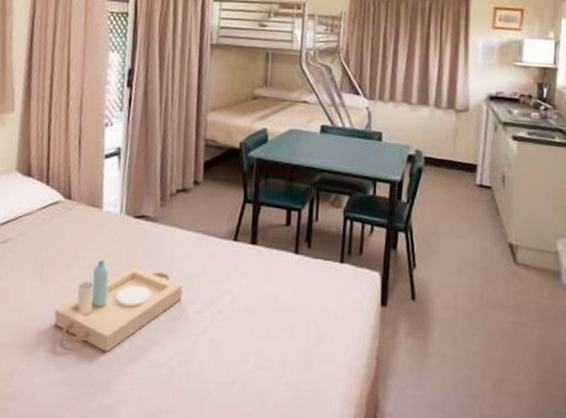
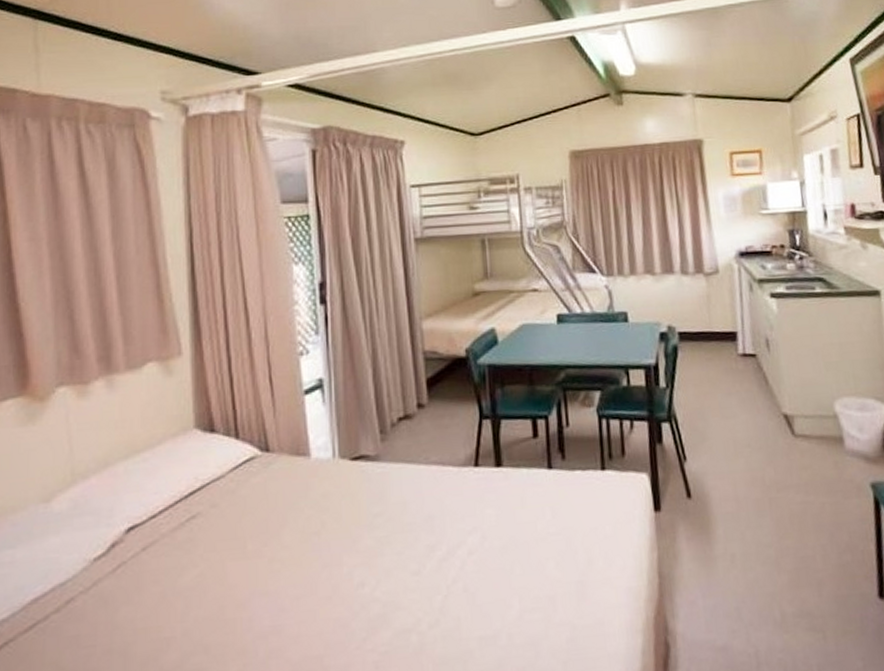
serving tray: present [54,260,183,353] -> none [268,518,422,630]

